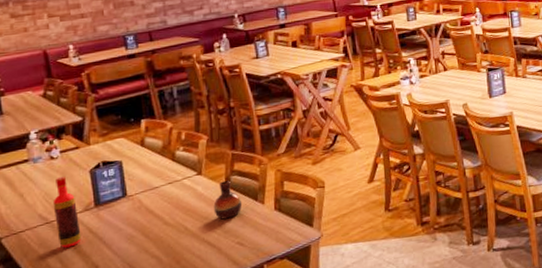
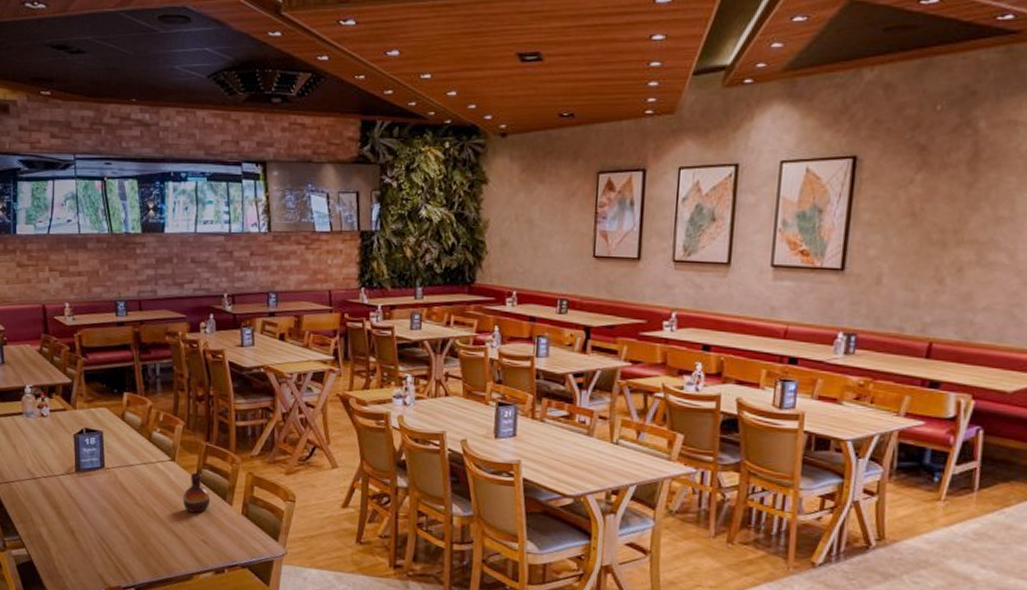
bottle: present [53,176,82,248] -> none [40,435,62,507]

